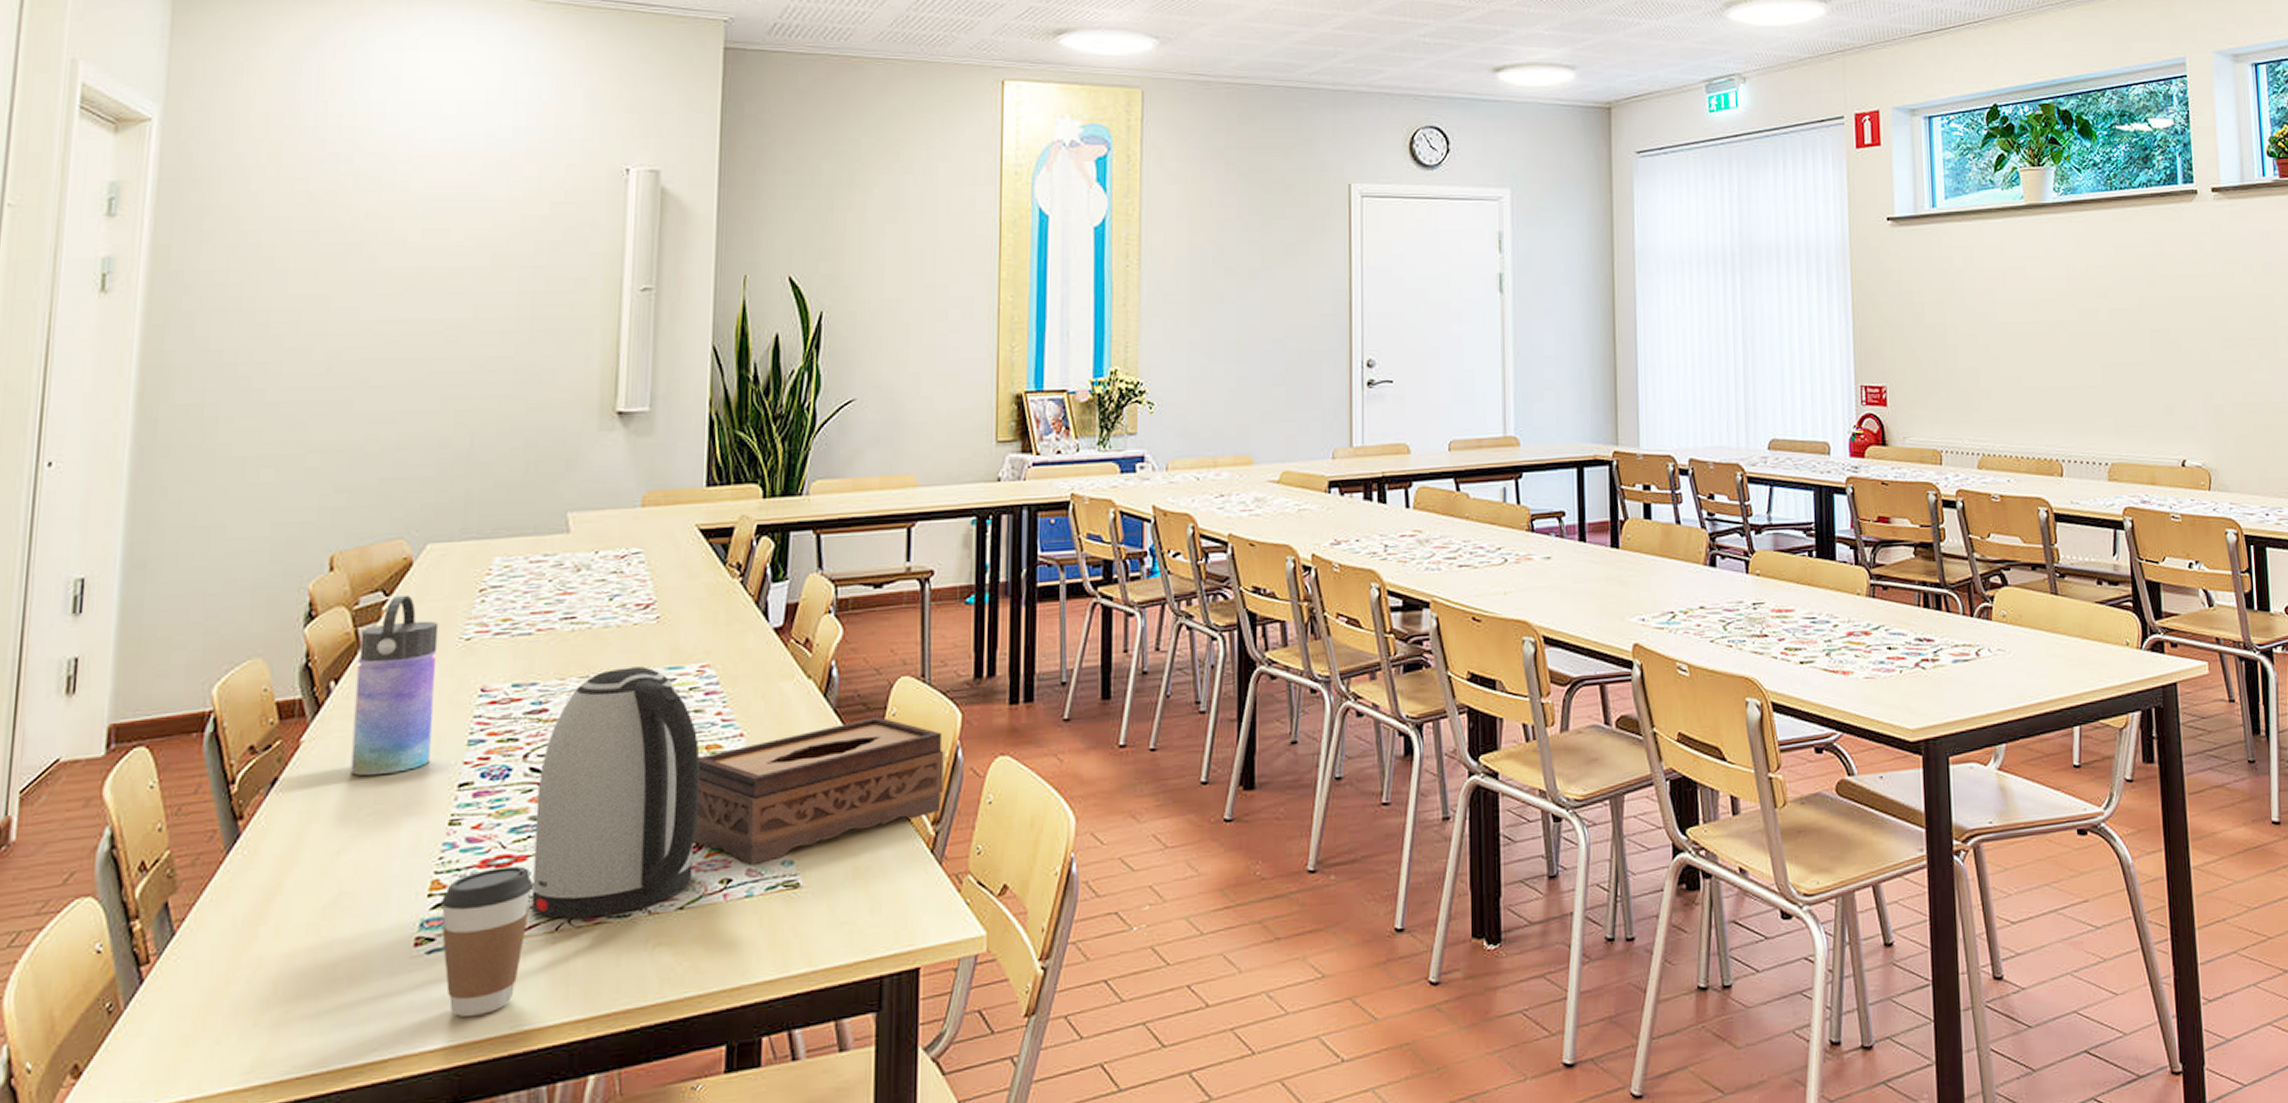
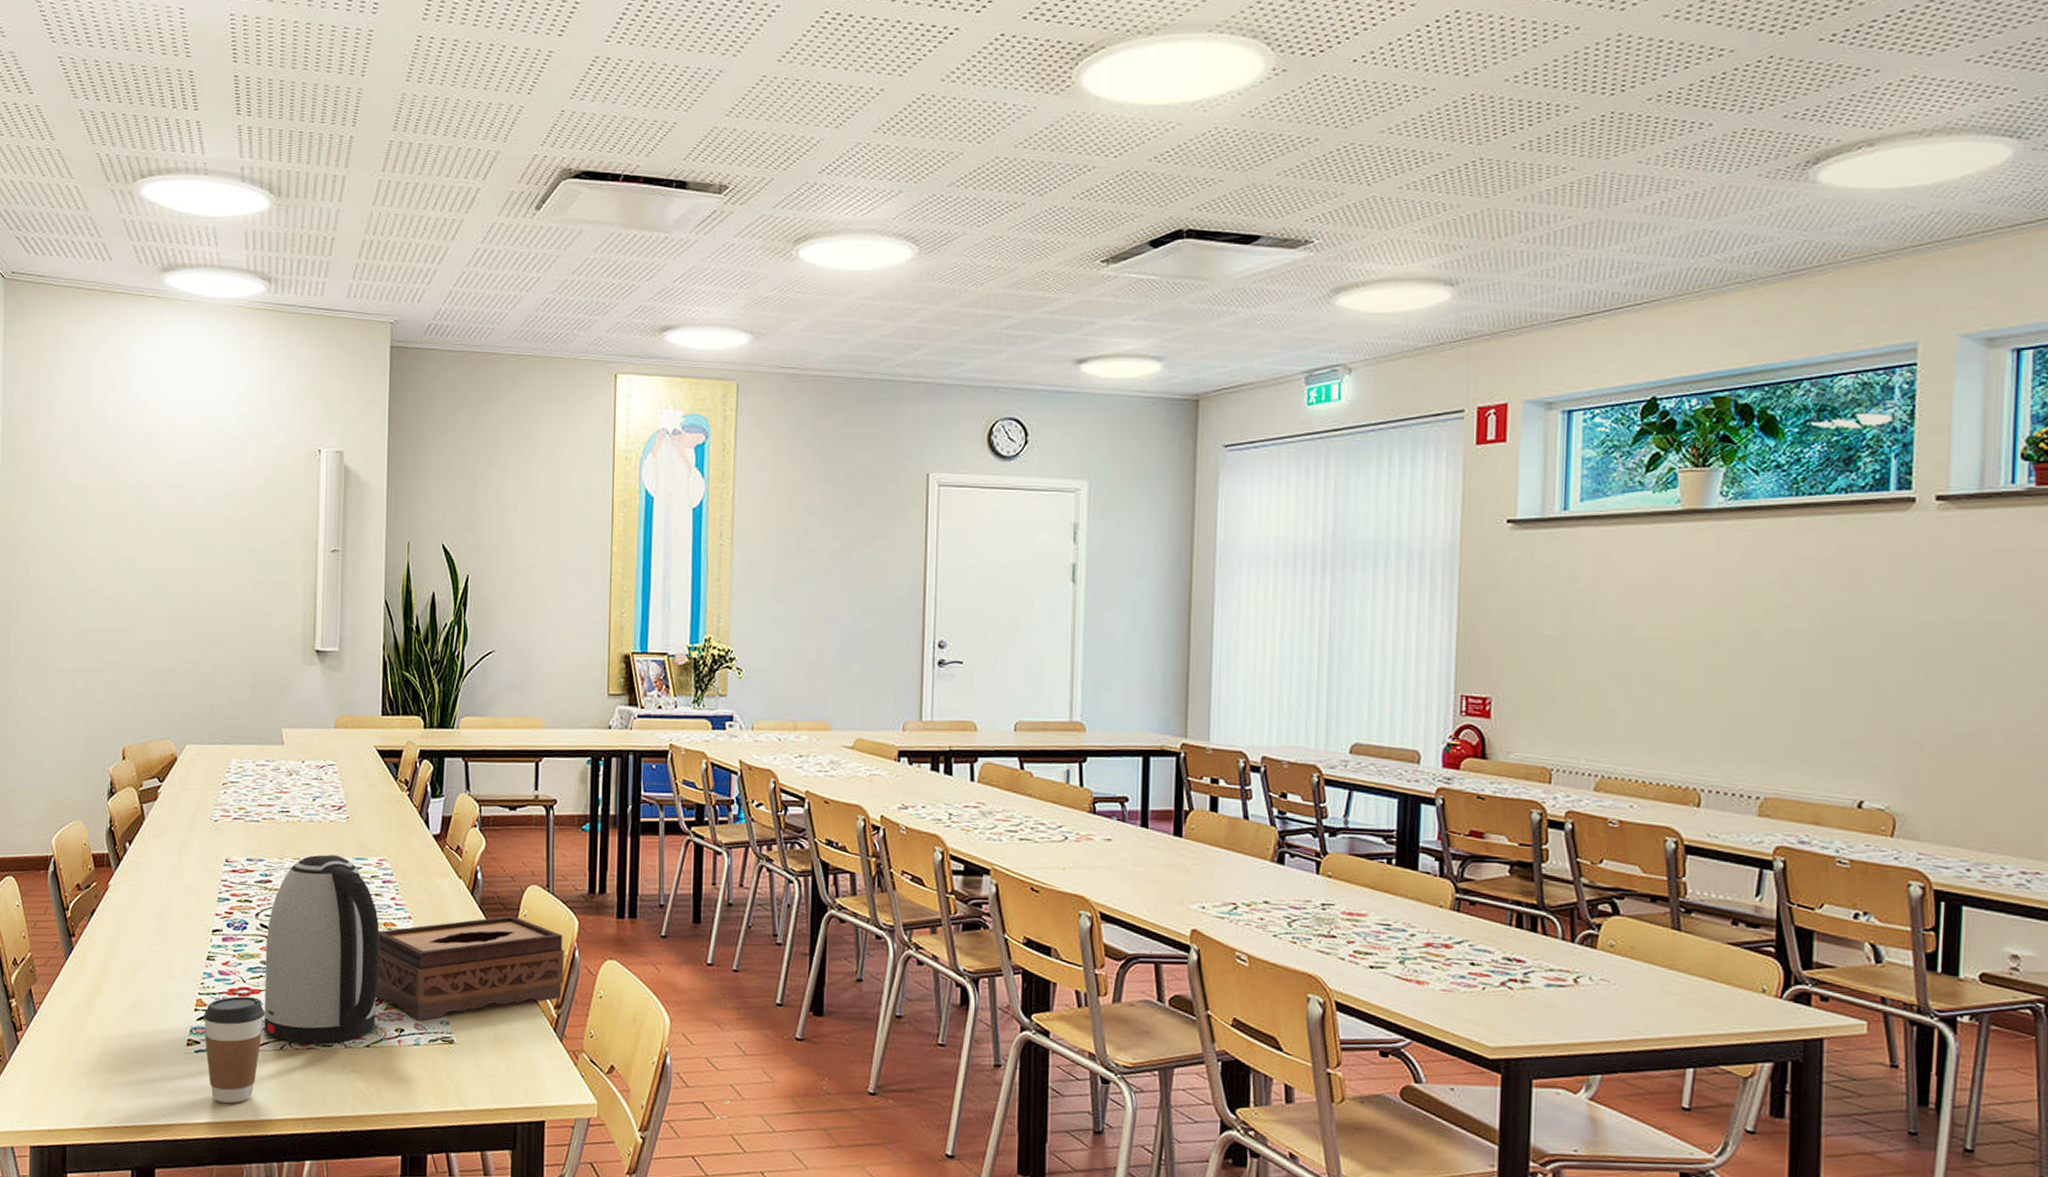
water bottle: present [351,594,439,776] -> none [142,782,196,917]

